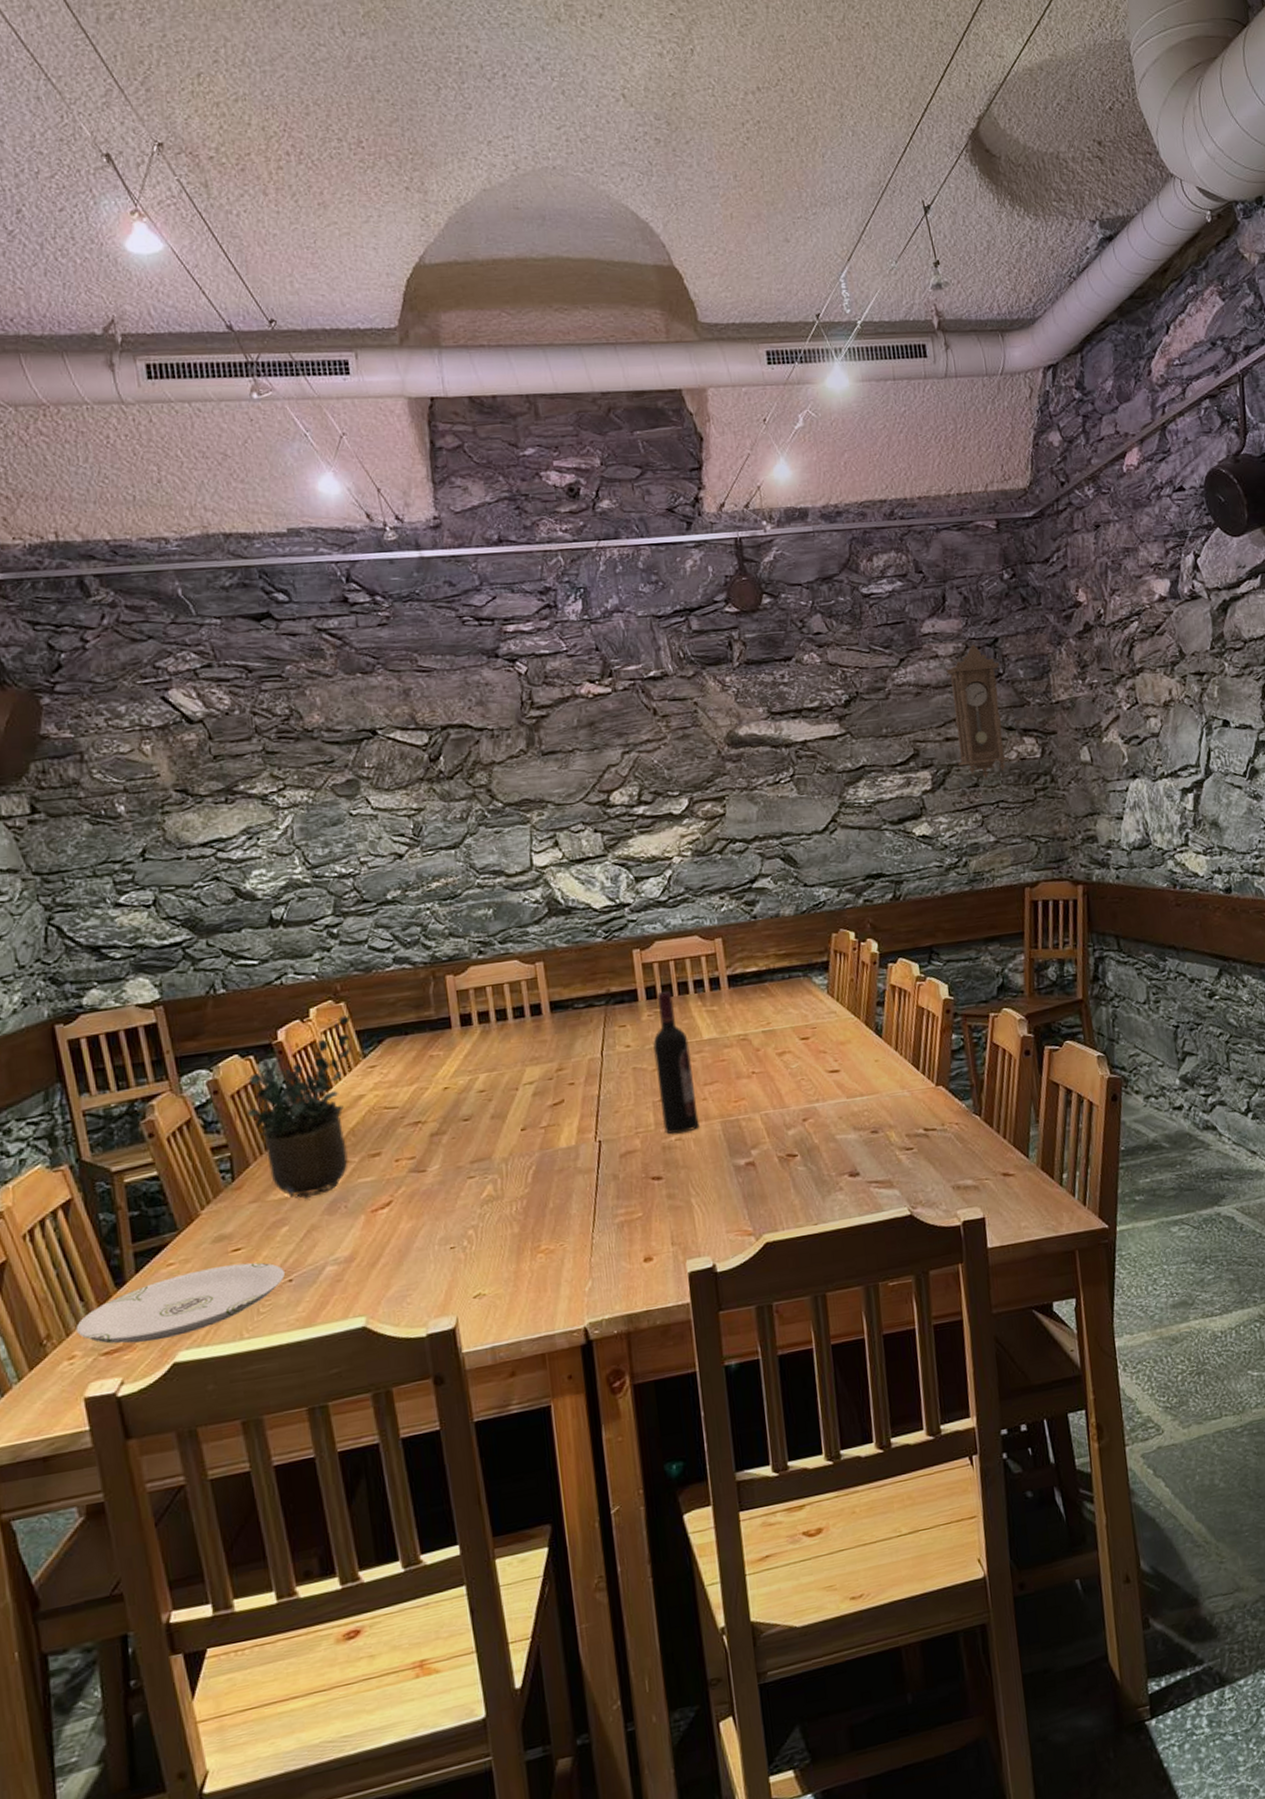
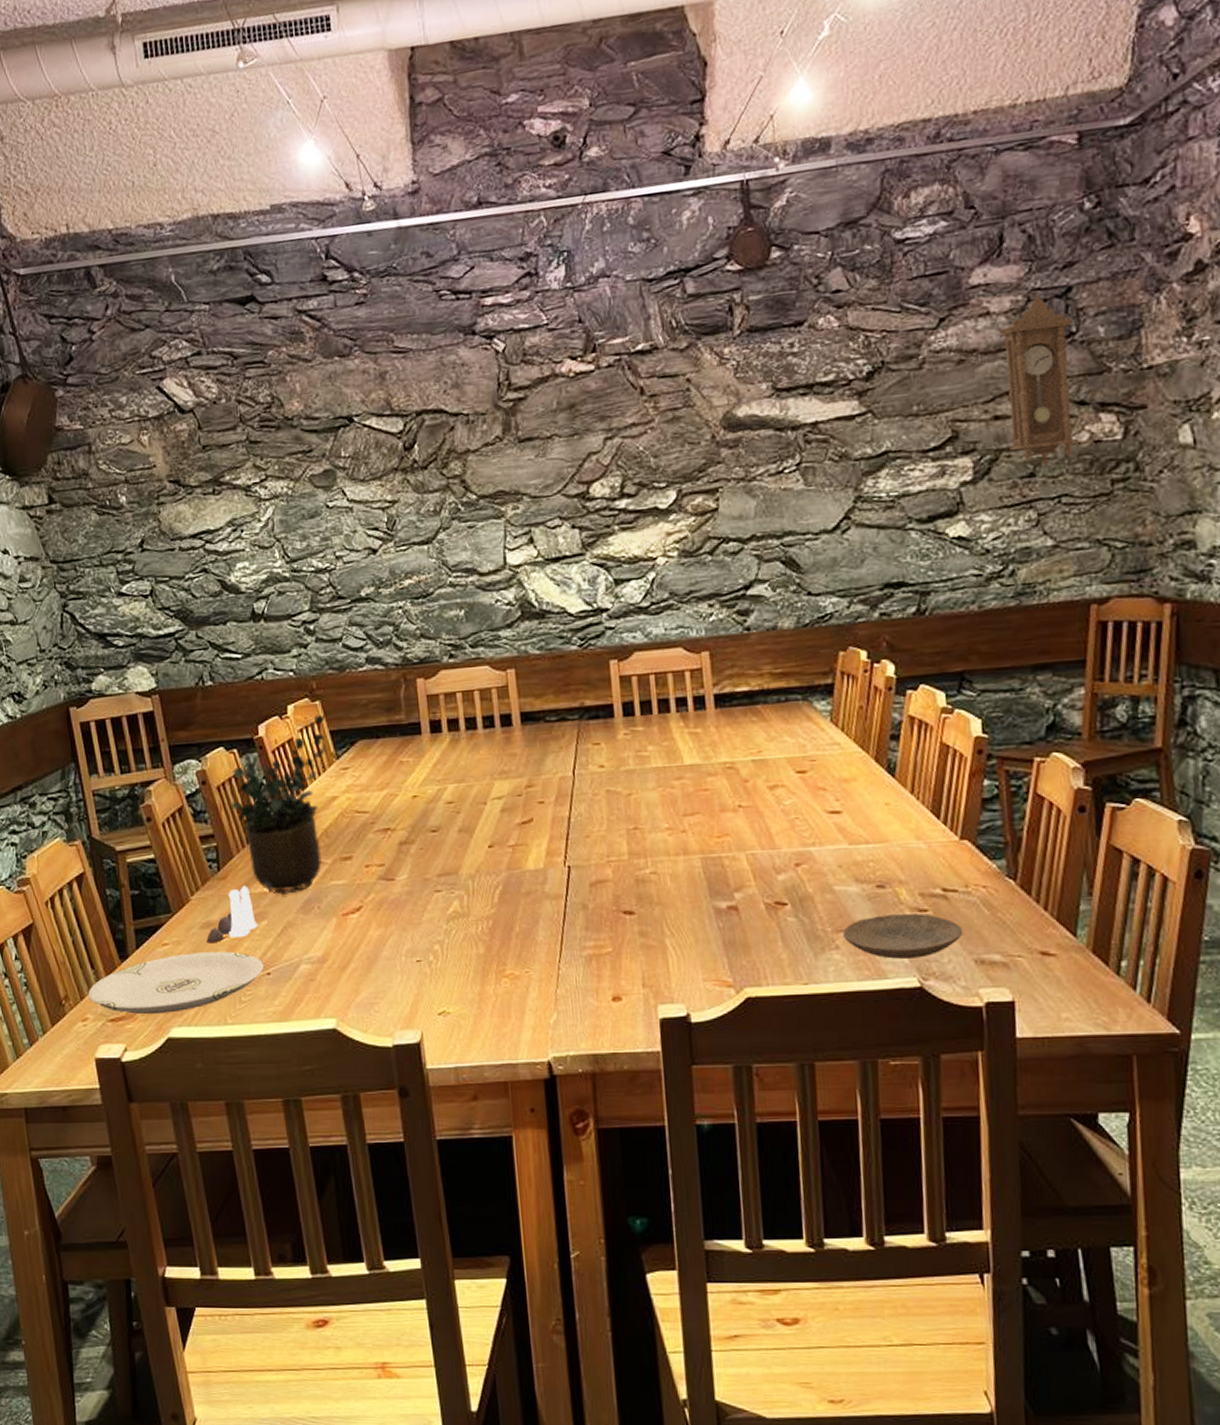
salt and pepper shaker set: none [219,1193,278,1257] -> present [206,885,258,944]
wine bottle: present [653,990,700,1134] -> none [628,707,677,867]
plate: none [844,1151,942,1194] -> present [842,913,963,959]

